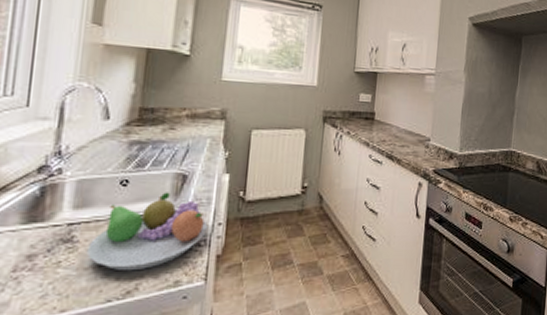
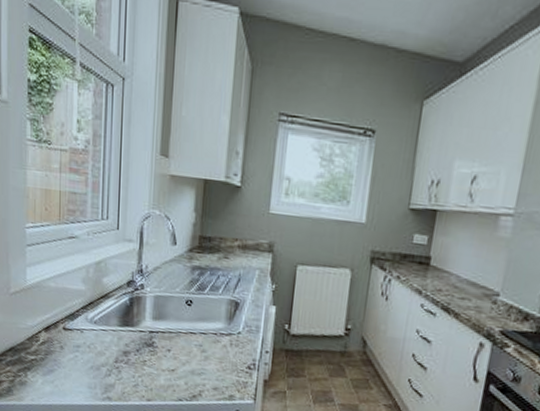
fruit bowl: present [86,192,207,271] -> none [163,315,256,380]

